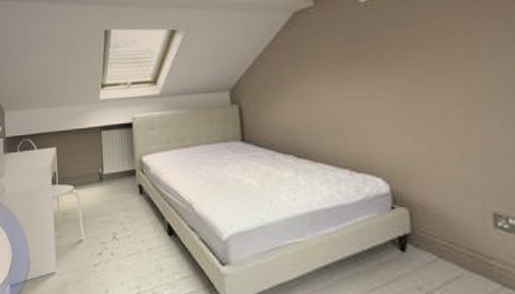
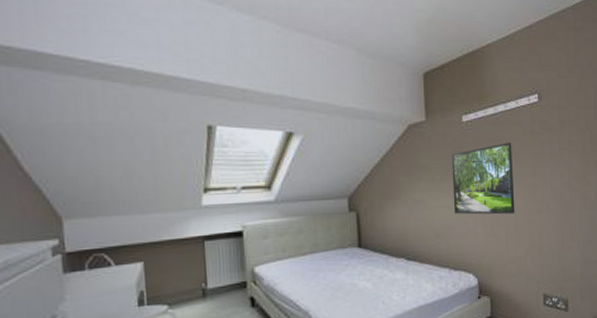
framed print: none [347,20,441,108] -> present [451,143,515,215]

